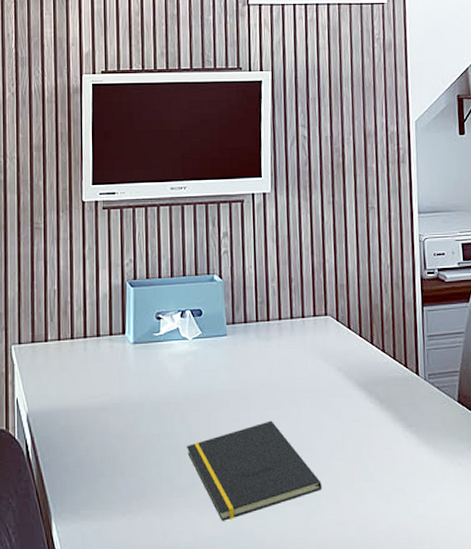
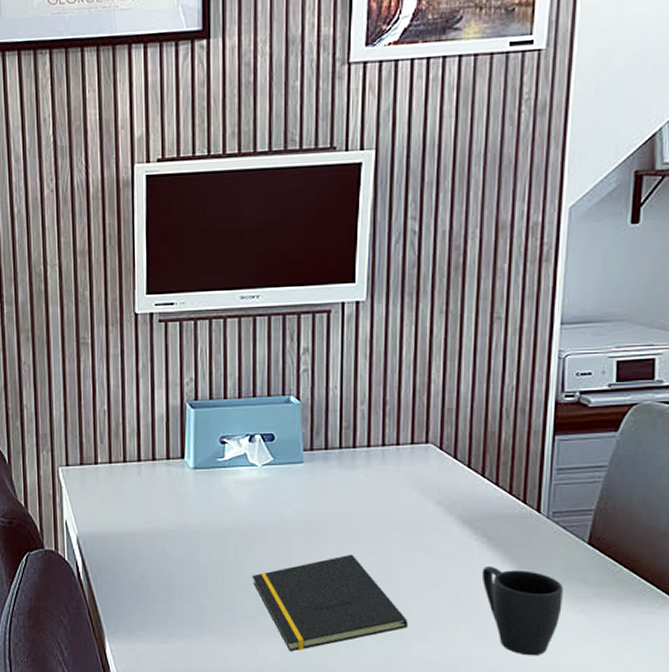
mug: none [378,426,444,511] -> present [481,565,563,656]

